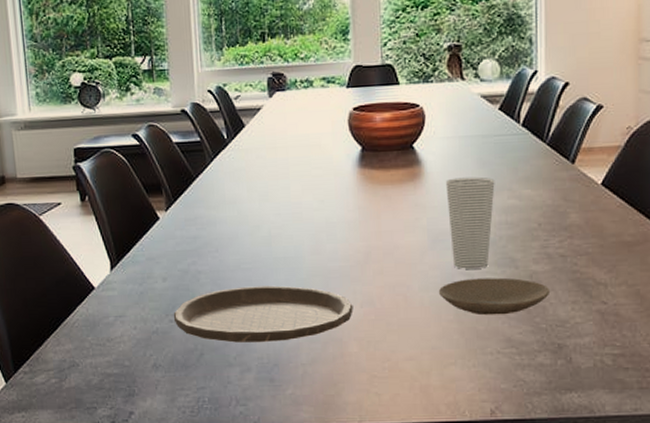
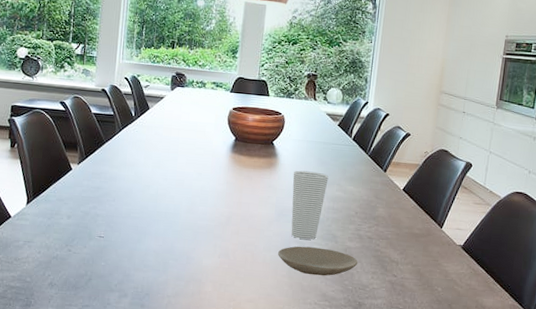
plate: present [173,285,353,343] -> none [71,230,213,277]

